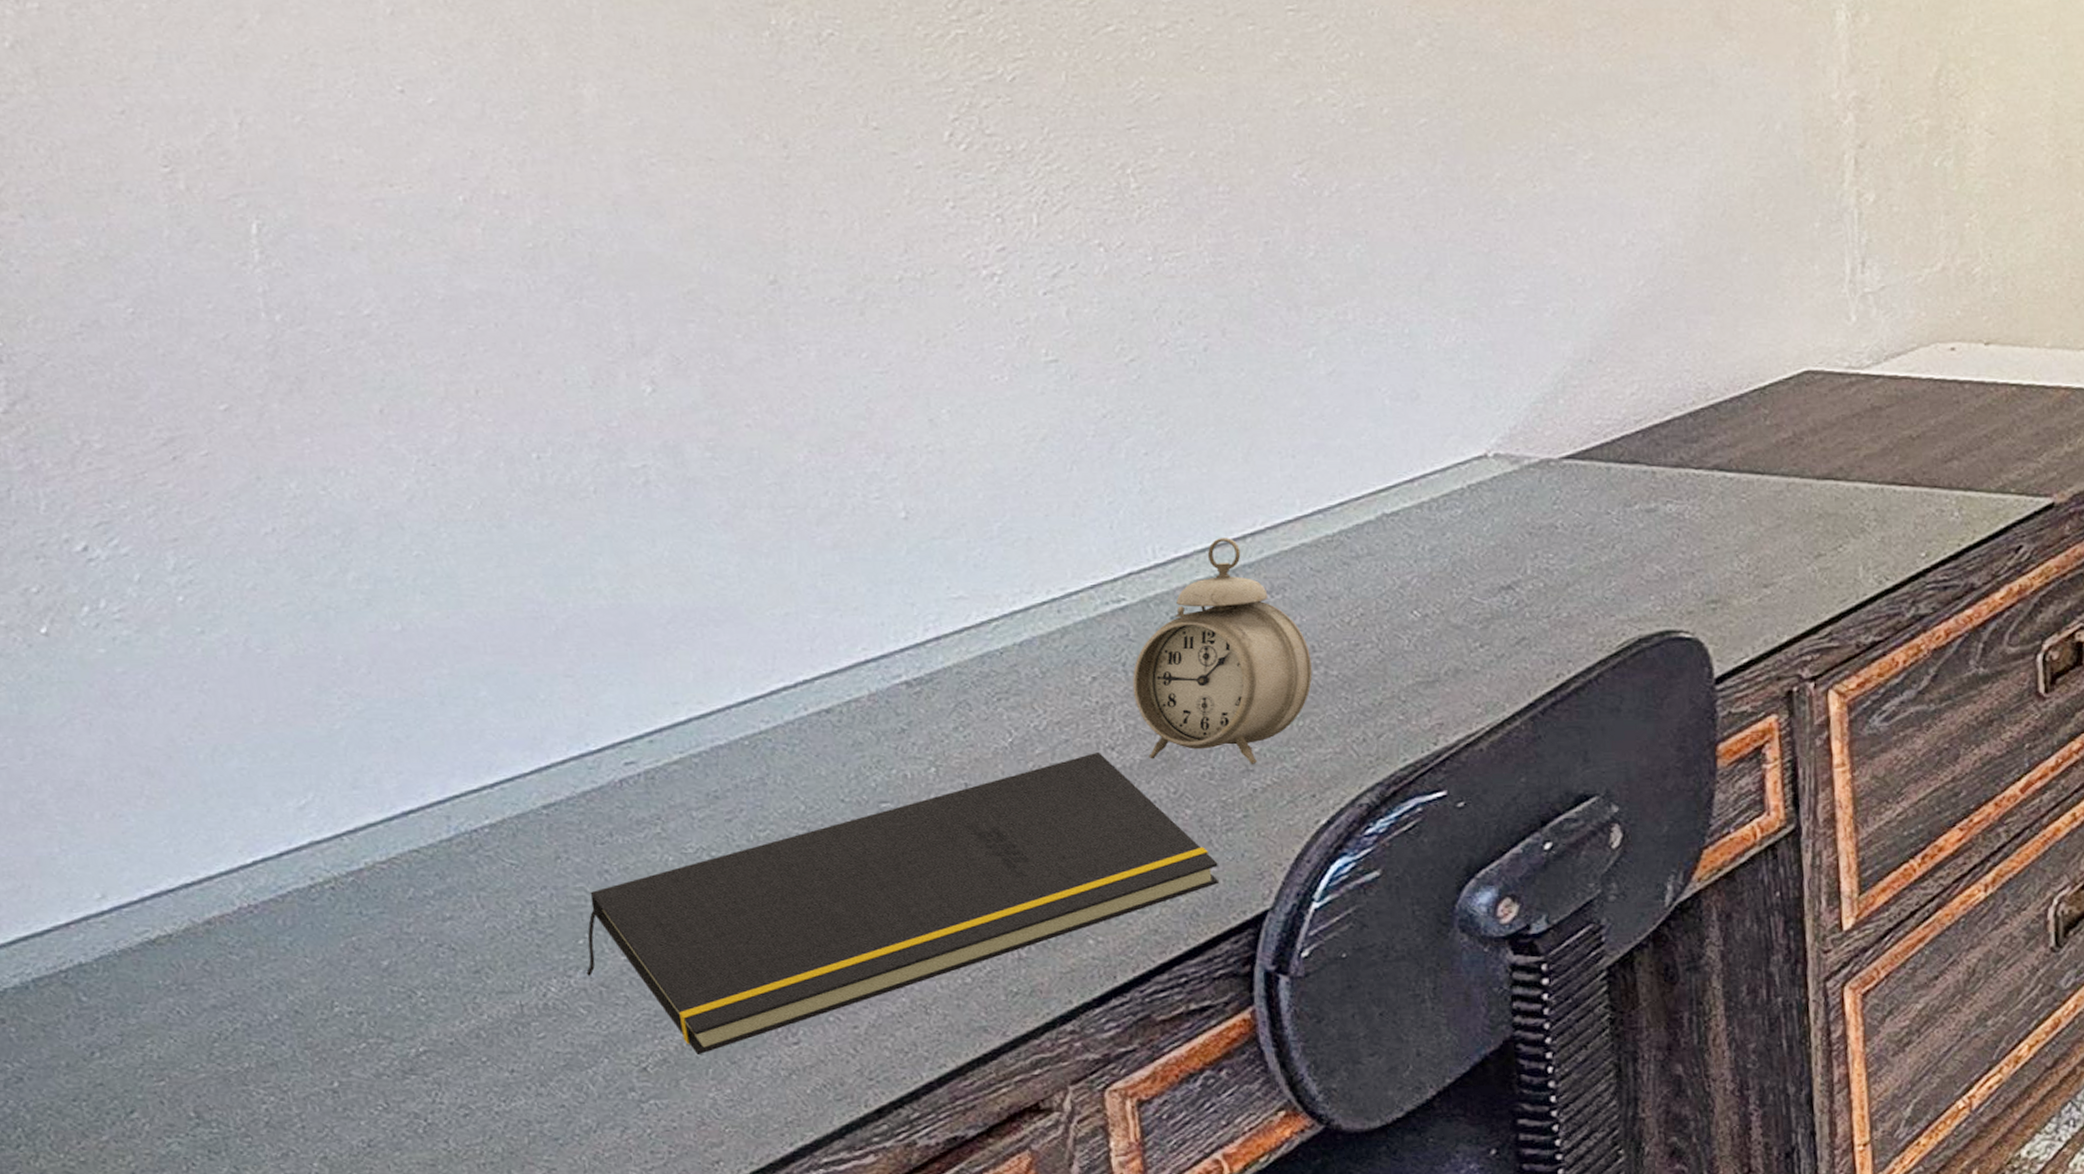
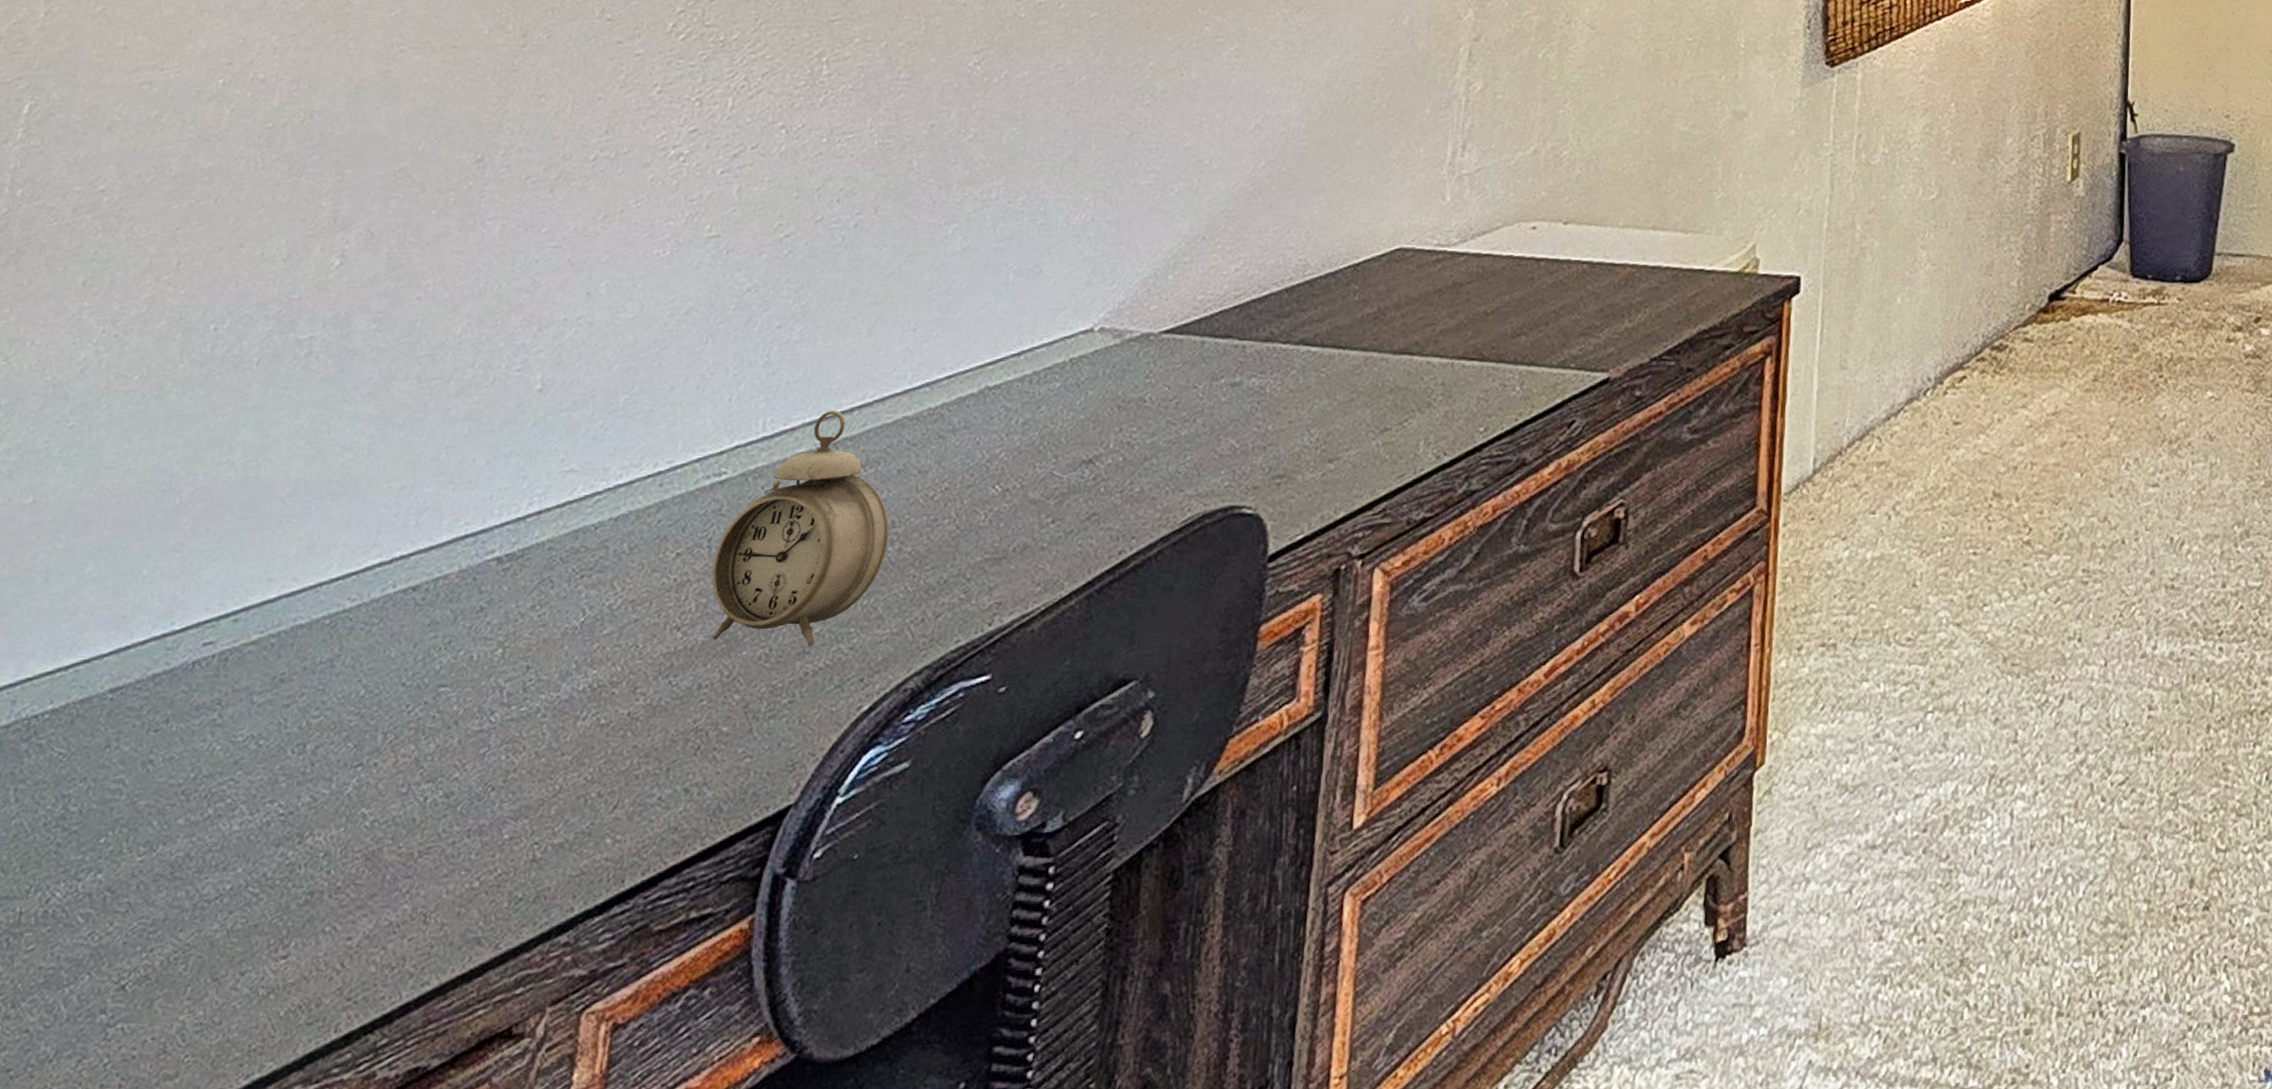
notepad: present [586,751,1218,1054] -> none [97,632,753,970]

